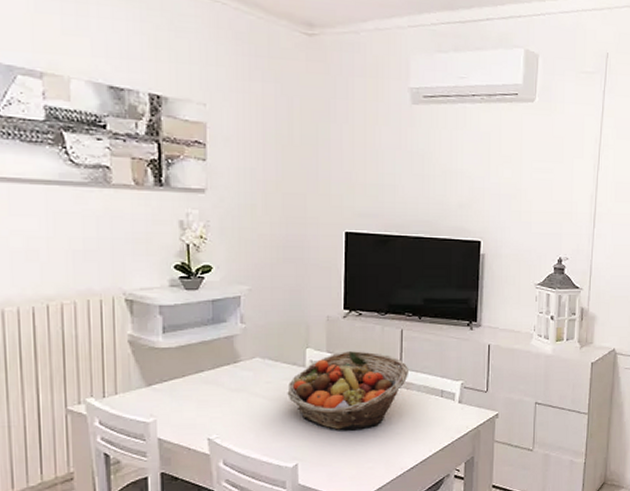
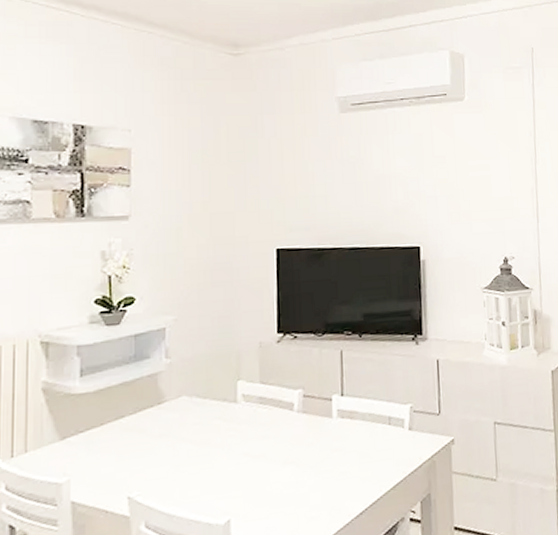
fruit basket: present [287,351,410,430] -> none [217,378,352,475]

